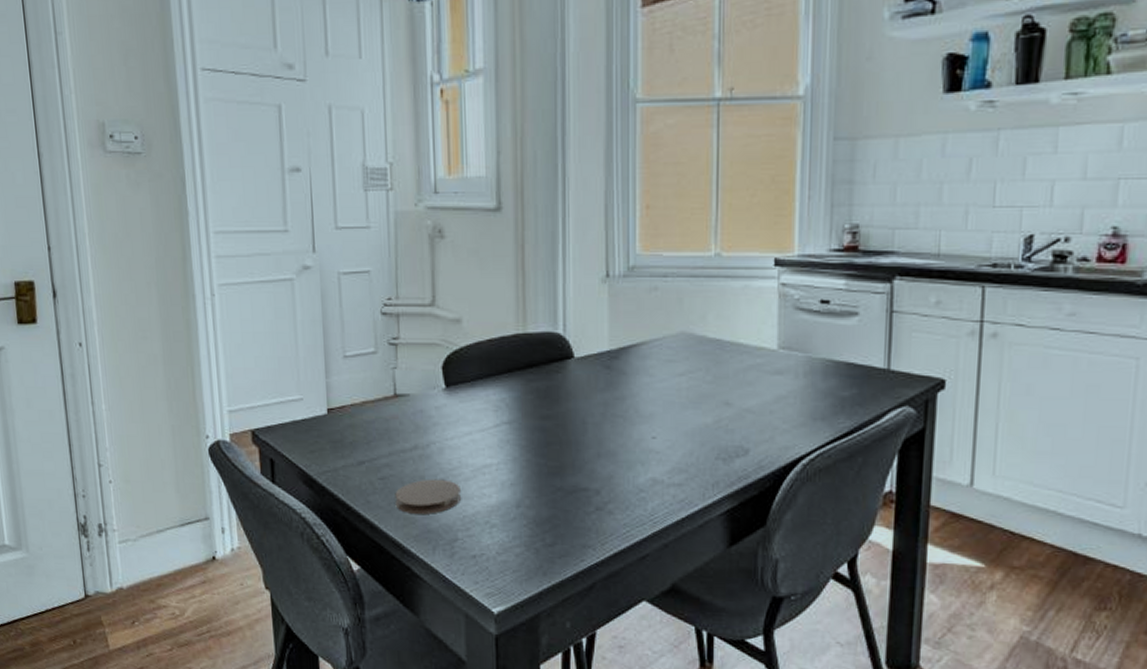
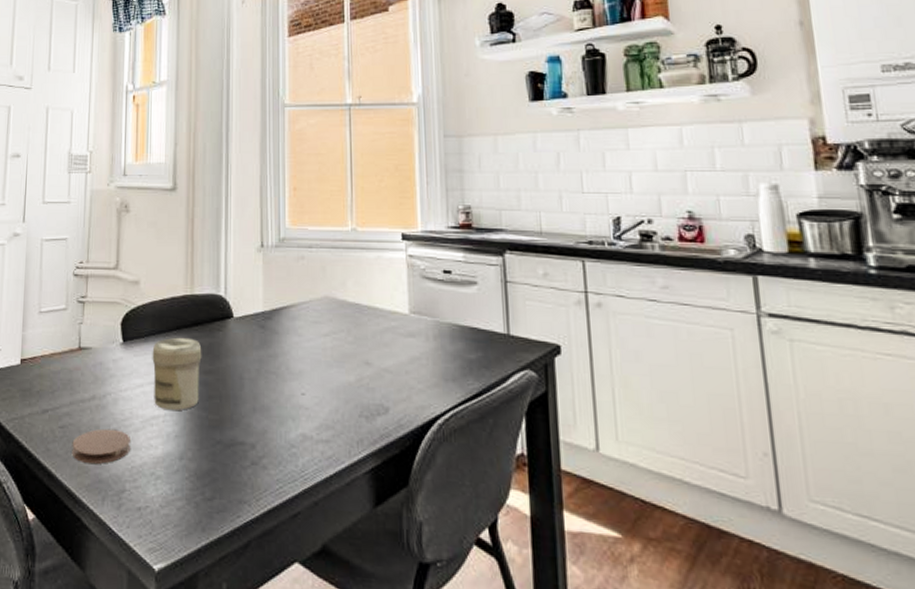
jar: none [480,380,538,458] -> present [152,337,202,410]

